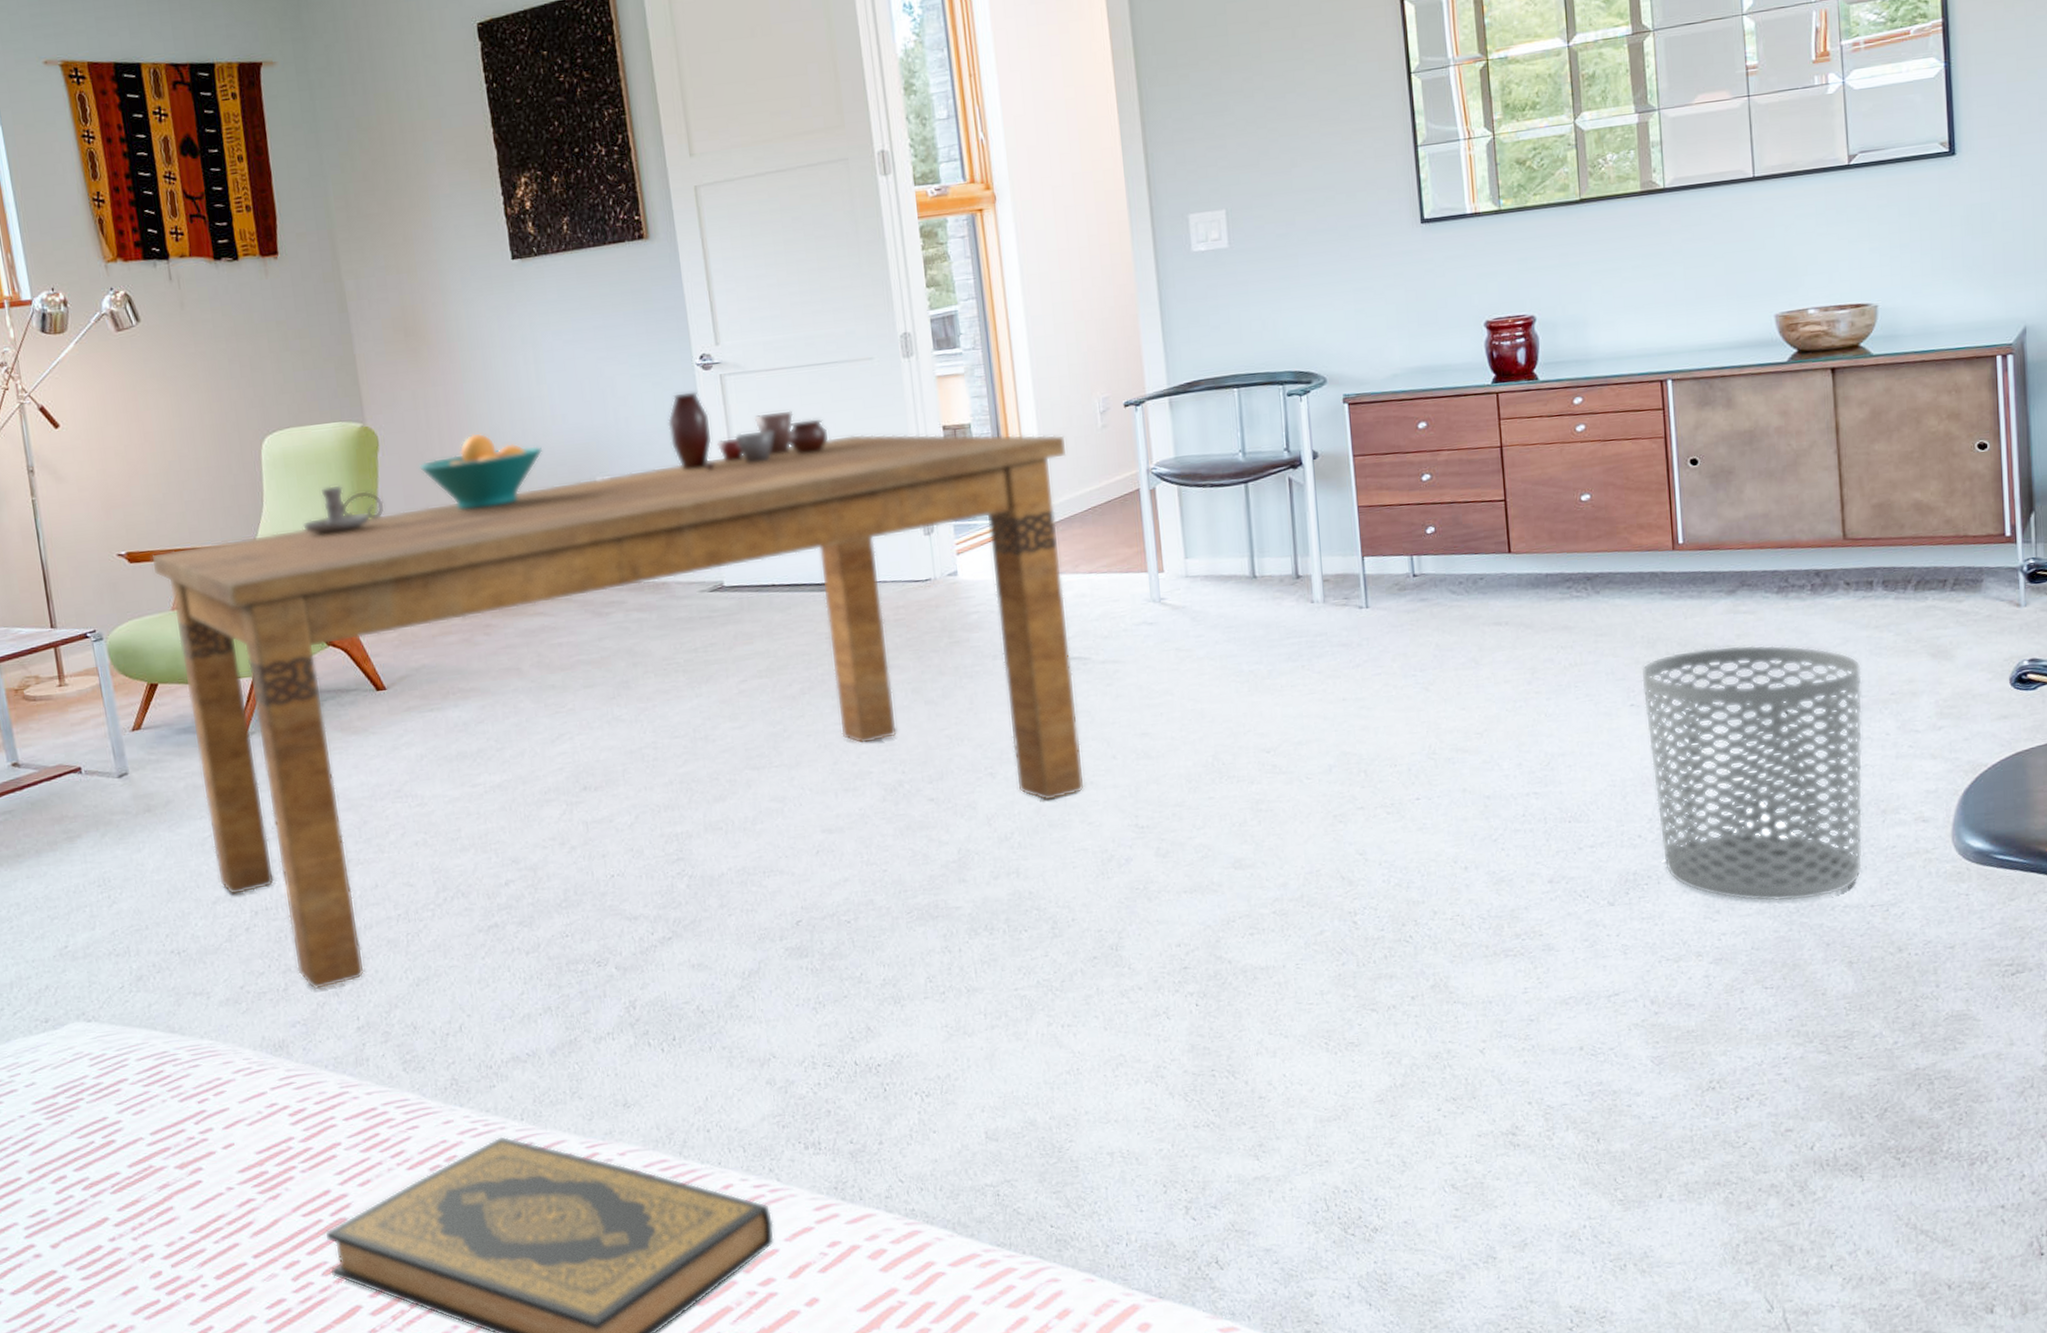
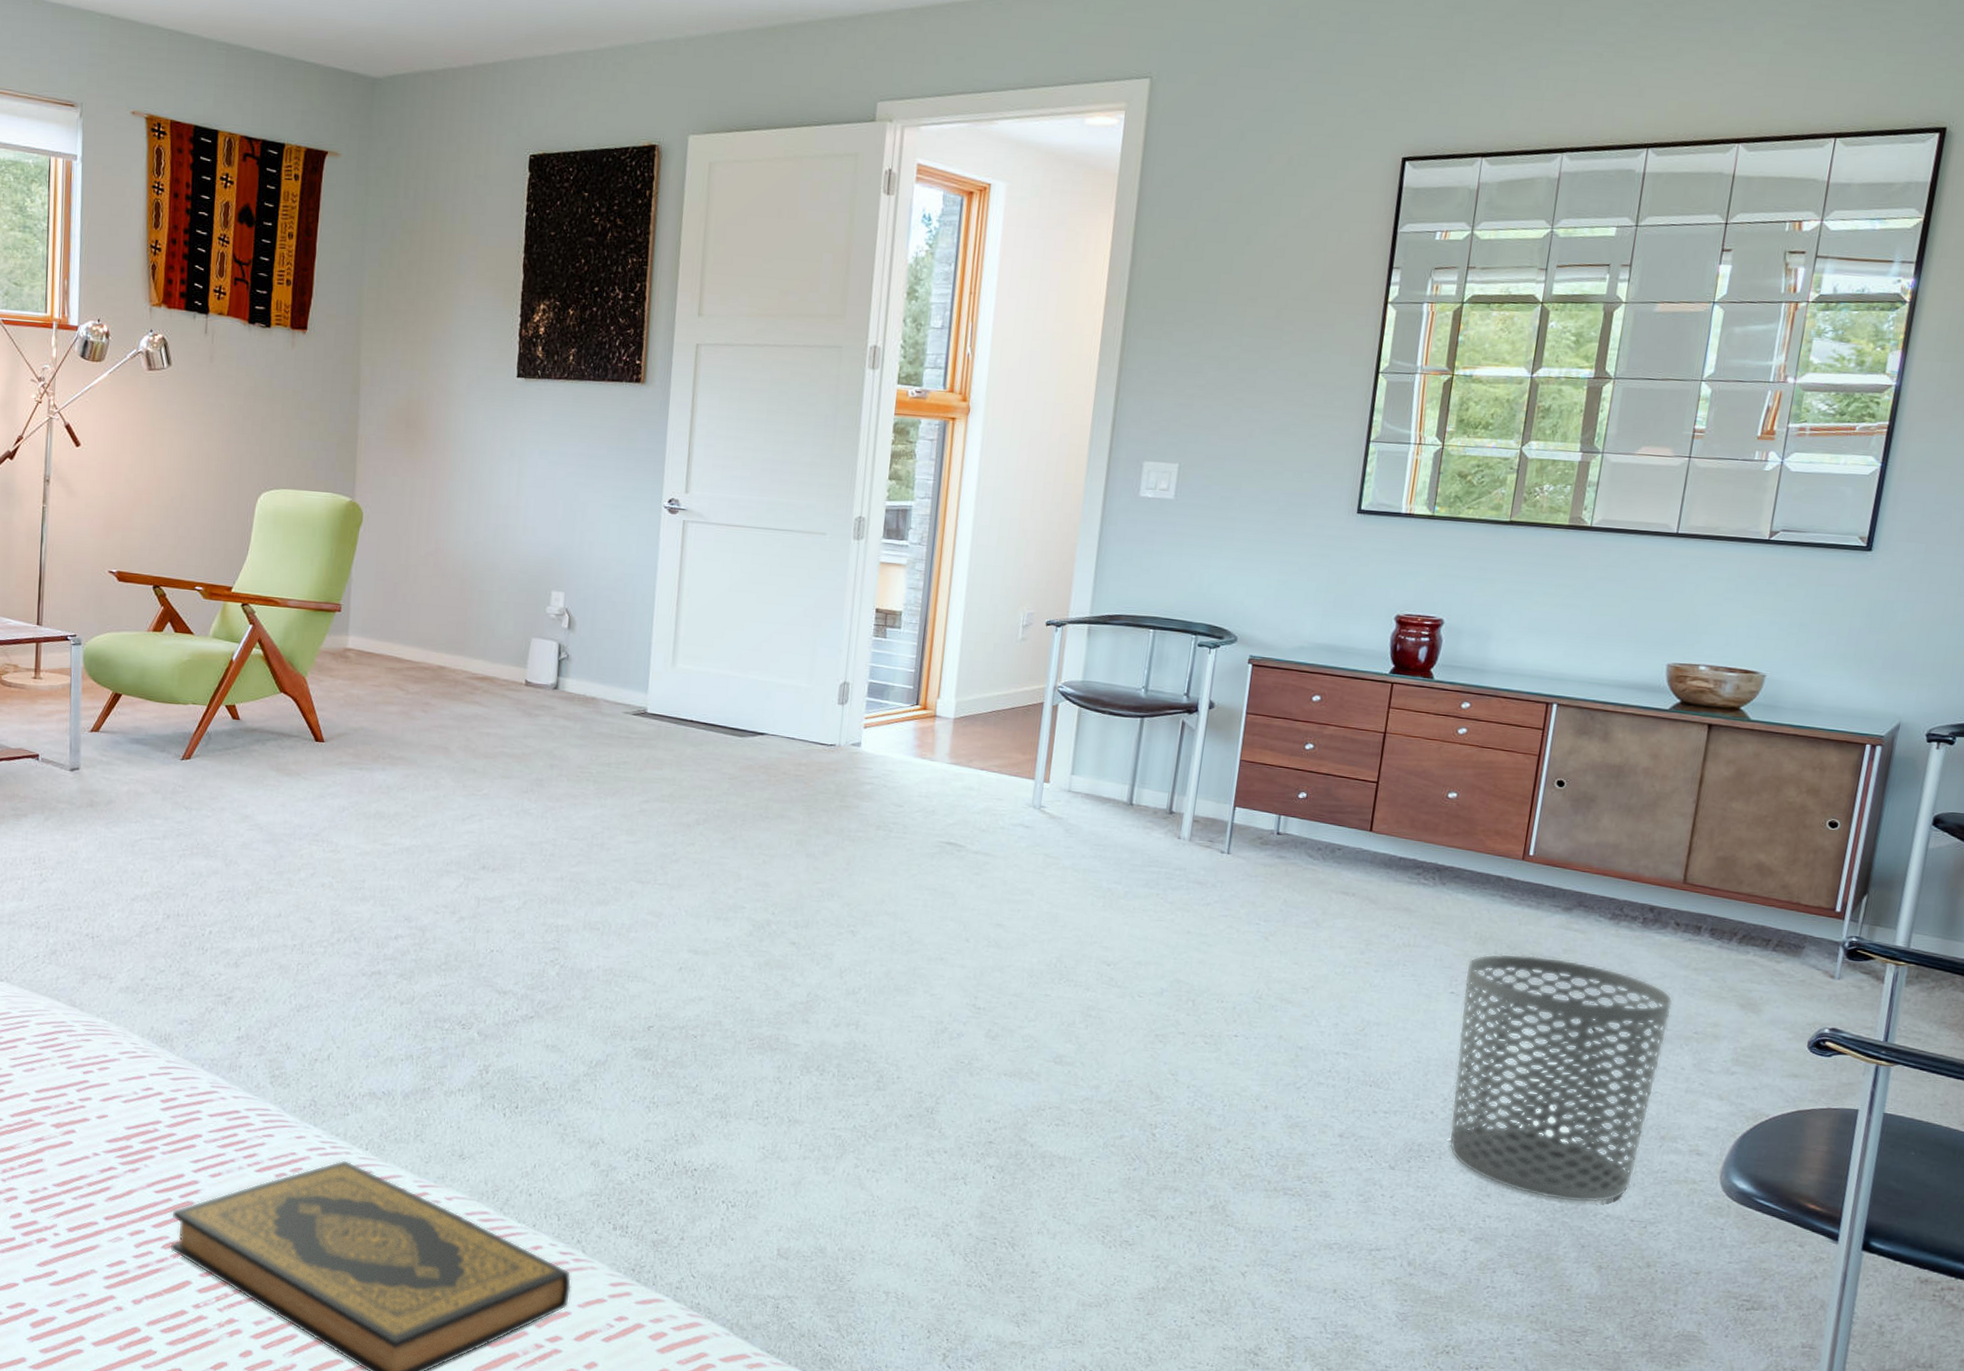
dining table: present [151,434,1085,990] -> none [137,577,986,996]
candle holder: present [302,485,385,534] -> none [278,548,356,593]
fruit bowl: present [419,433,543,510] -> none [395,528,509,599]
pottery set: present [667,390,830,471] -> none [625,528,772,610]

